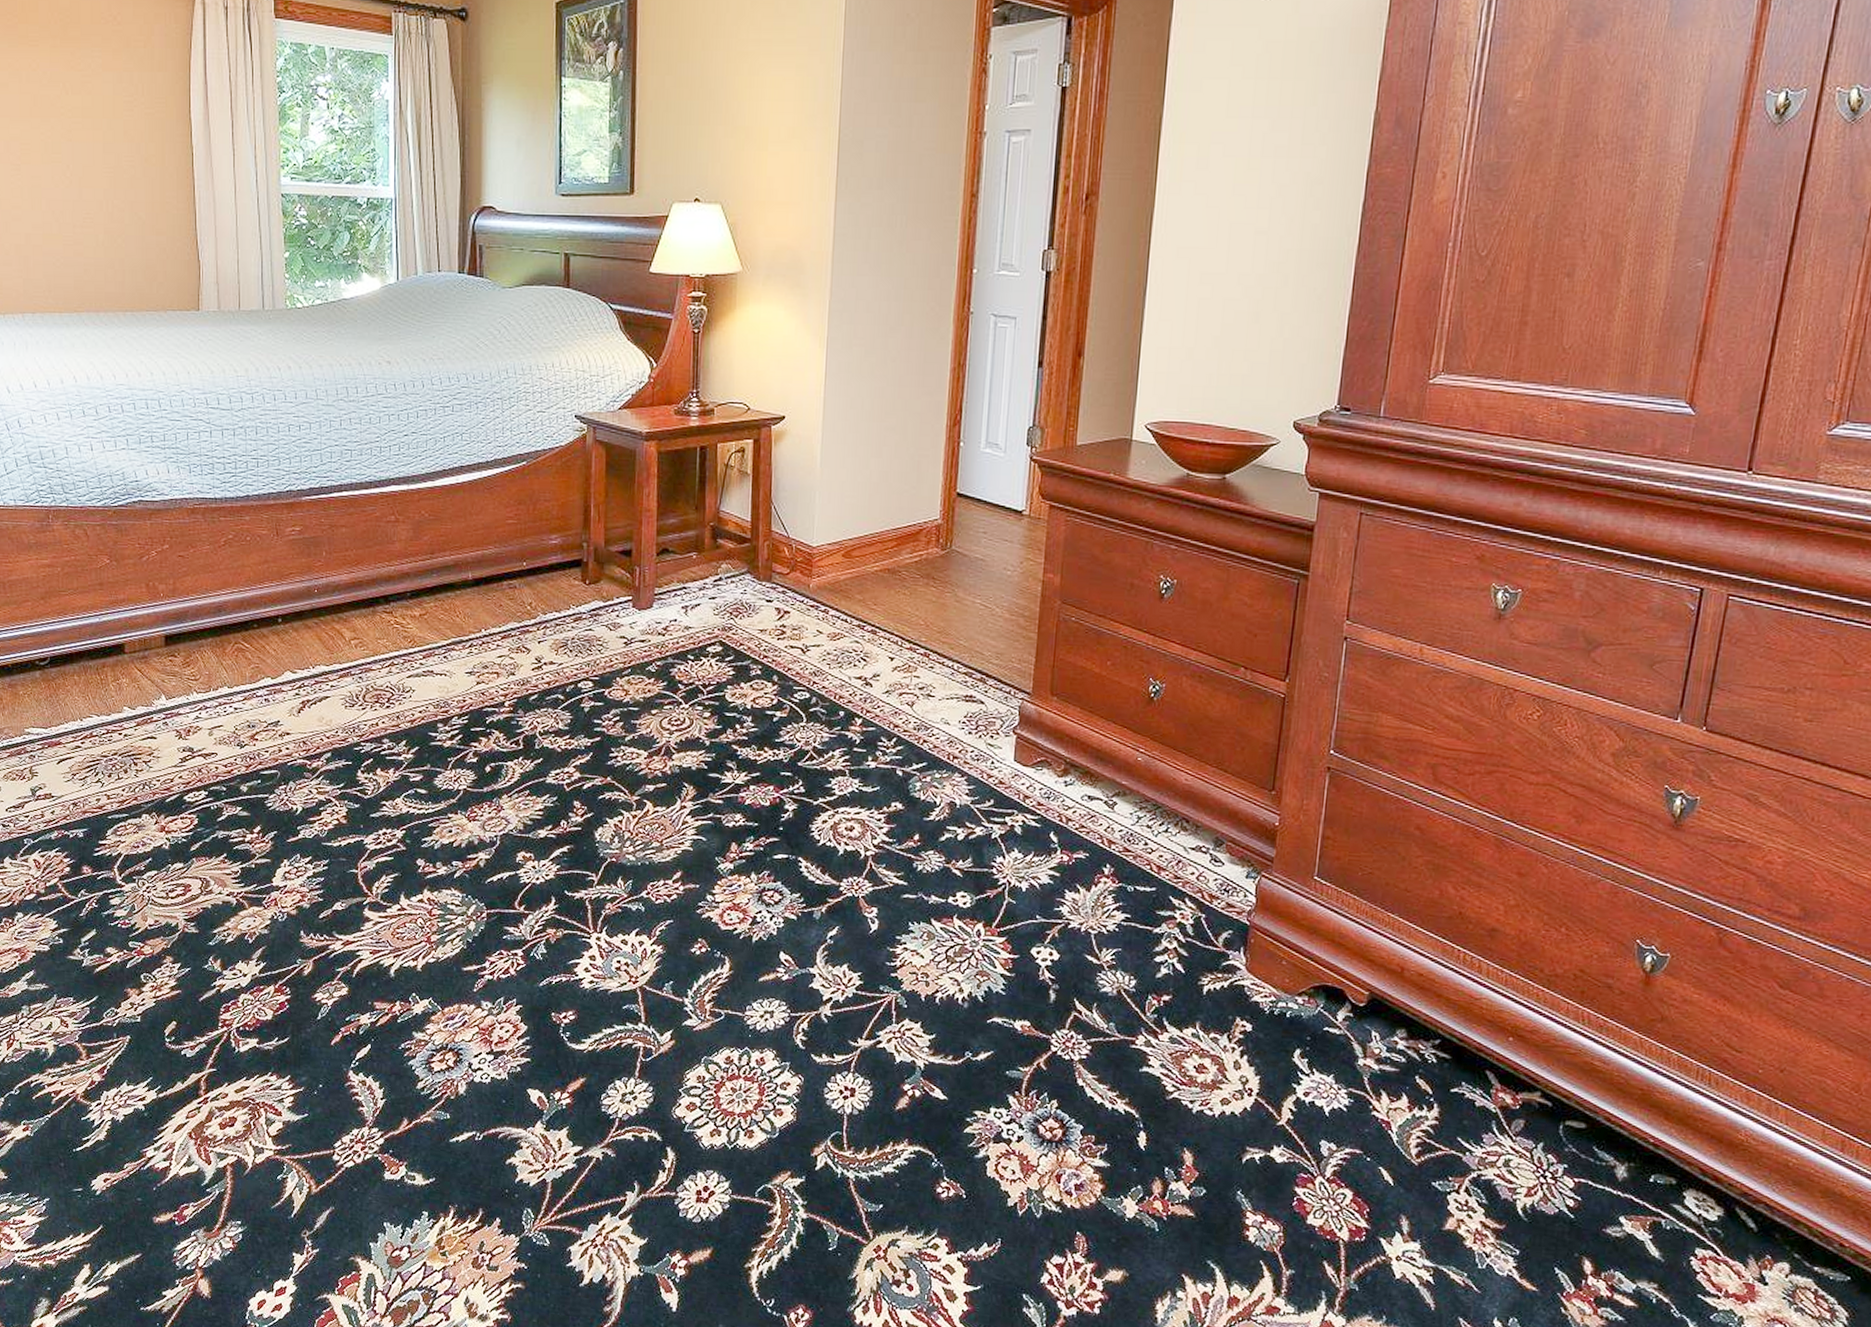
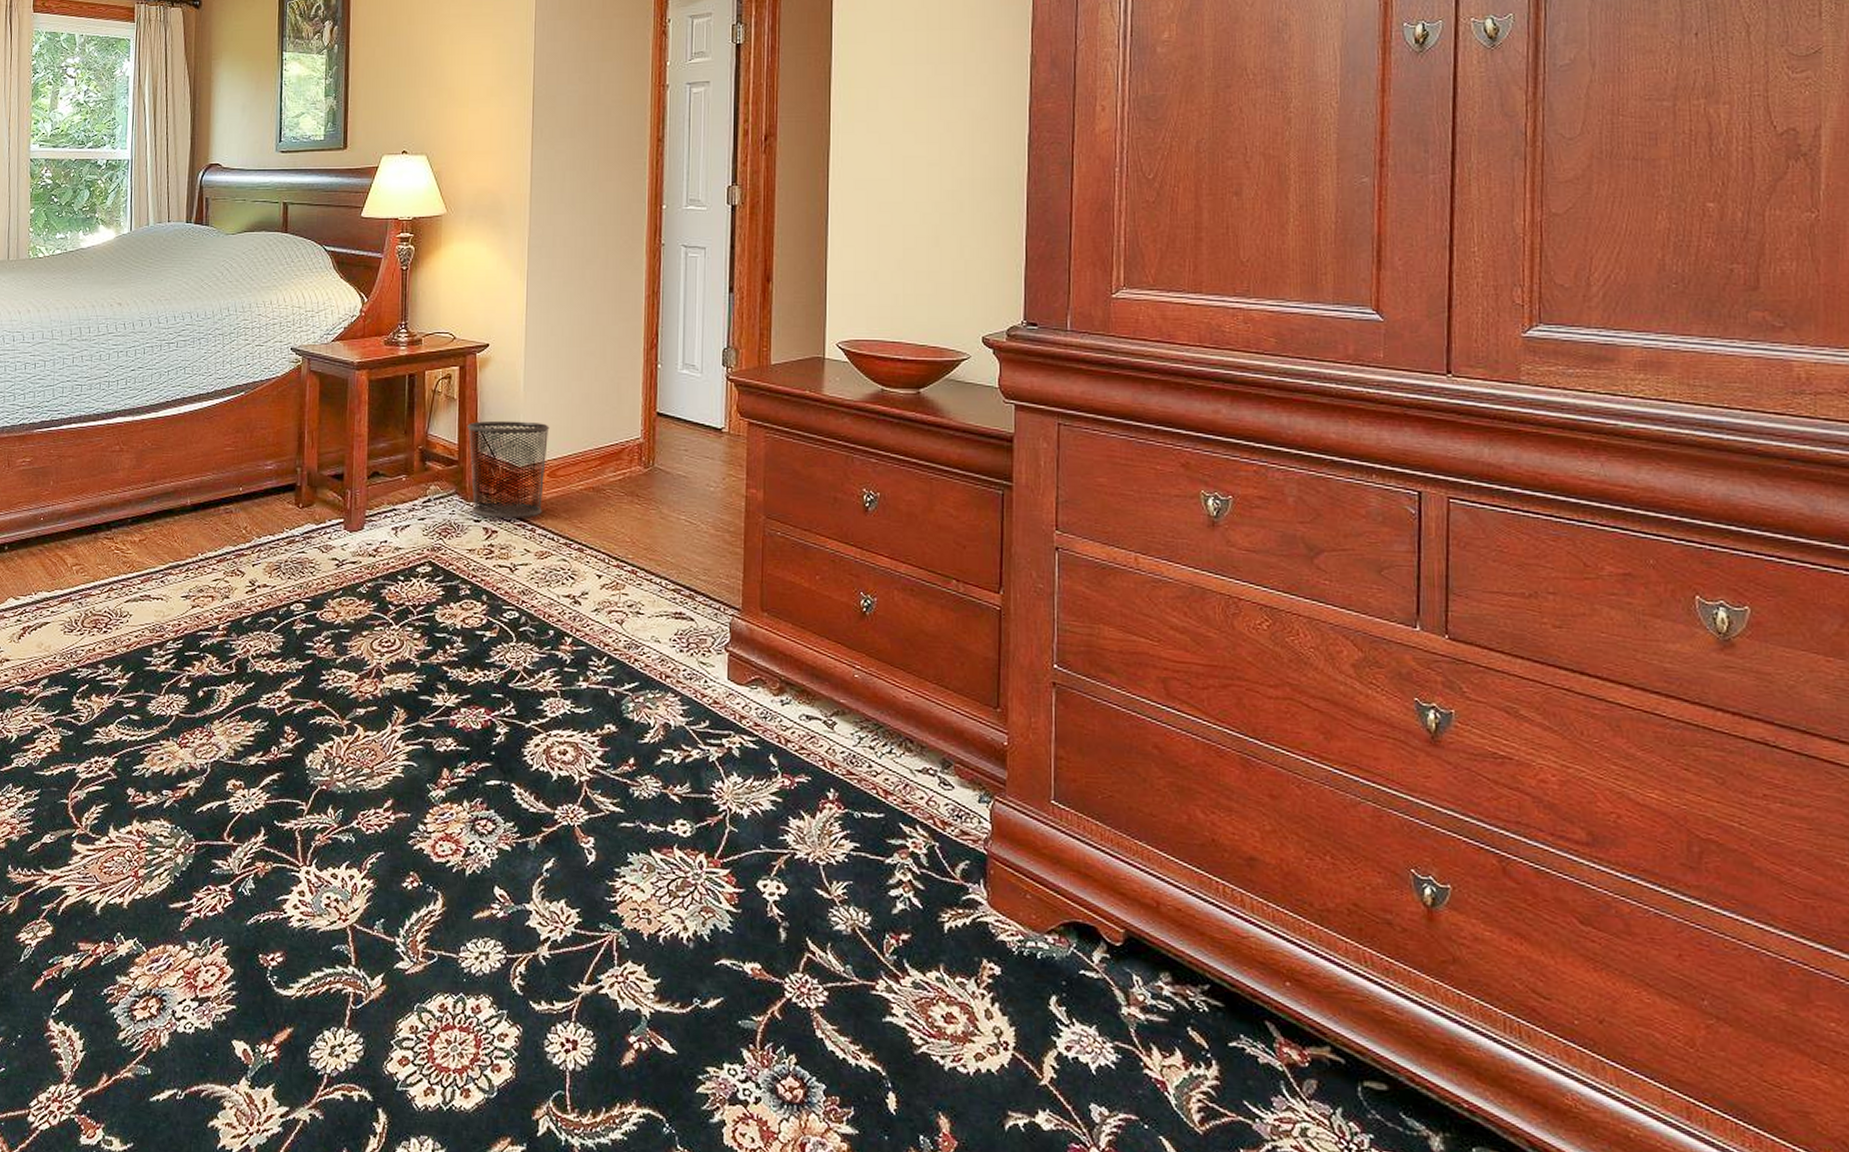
trash can: none [761,497,846,599] -> present [467,420,550,519]

